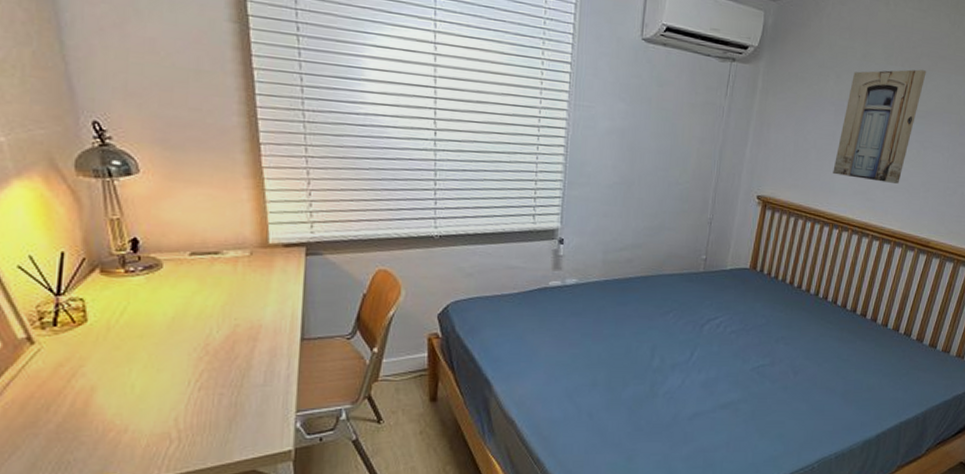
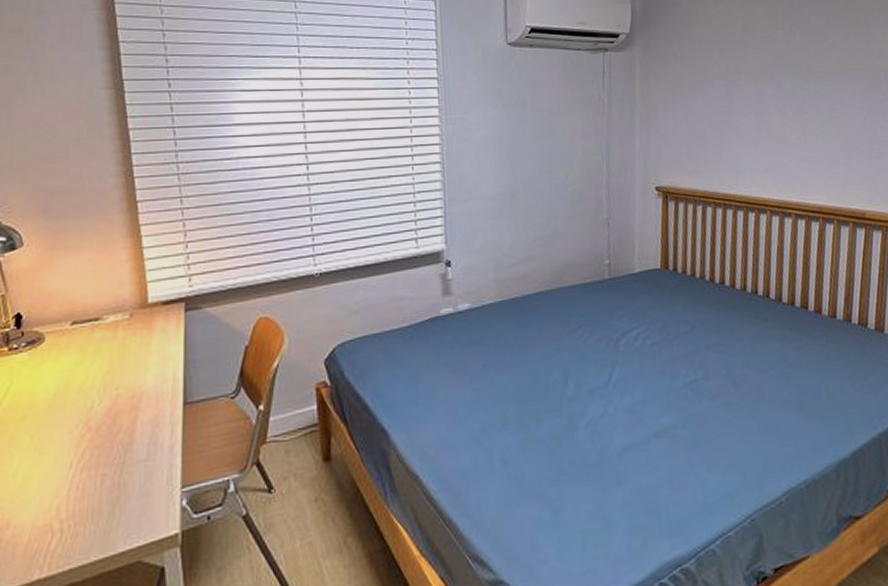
wall art: present [833,69,926,184] -> none [735,29,819,154]

